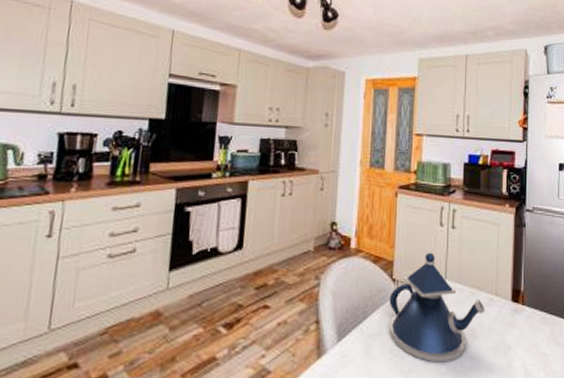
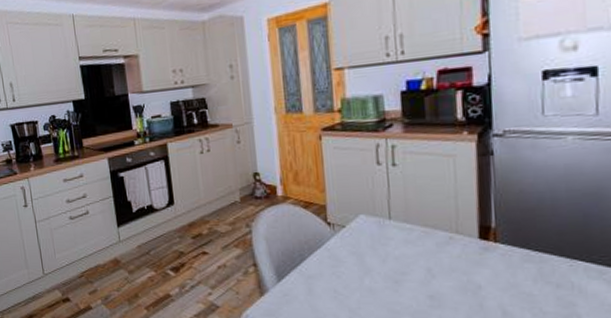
teapot: present [389,252,485,363] -> none [326,193,443,301]

